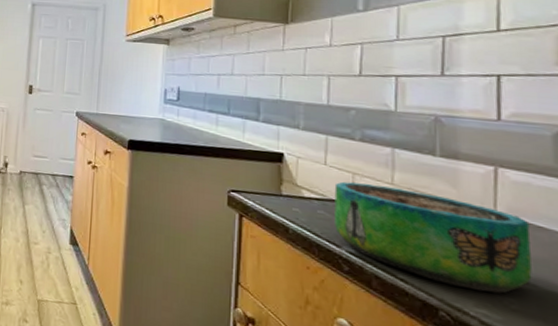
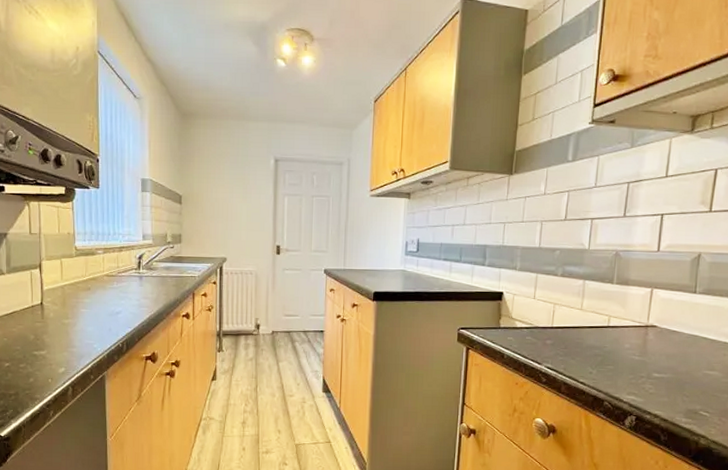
decorative bowl: present [334,181,532,294] -> none [538,311,669,384]

